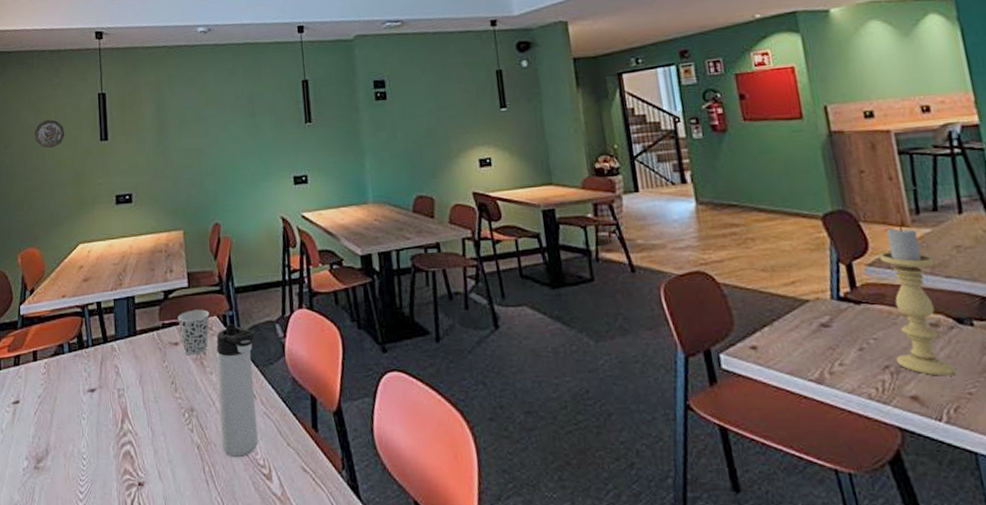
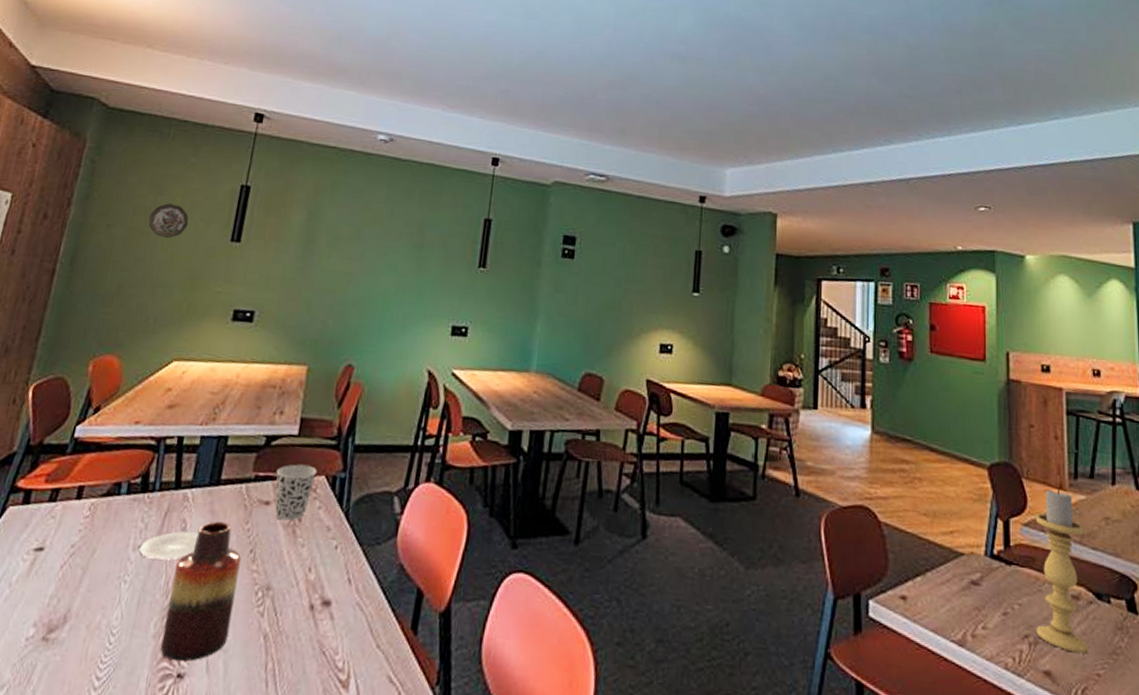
plate: none [88,375,130,398] -> present [139,531,199,560]
vase: none [118,362,170,474] -> present [160,521,241,662]
thermos bottle: present [216,324,259,458] -> none [295,489,368,657]

